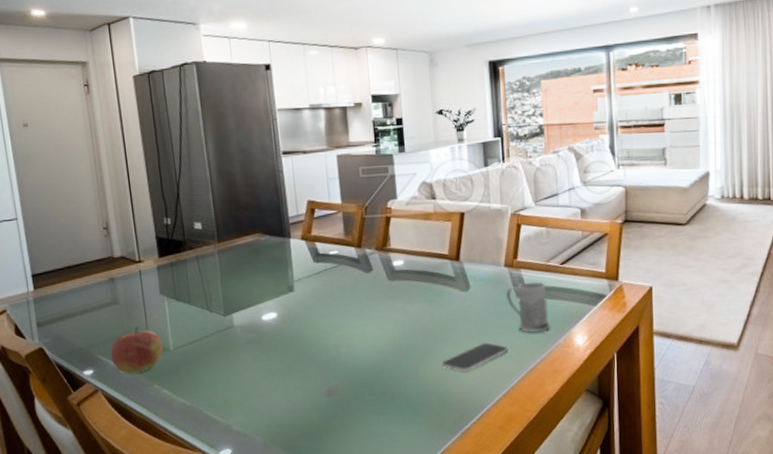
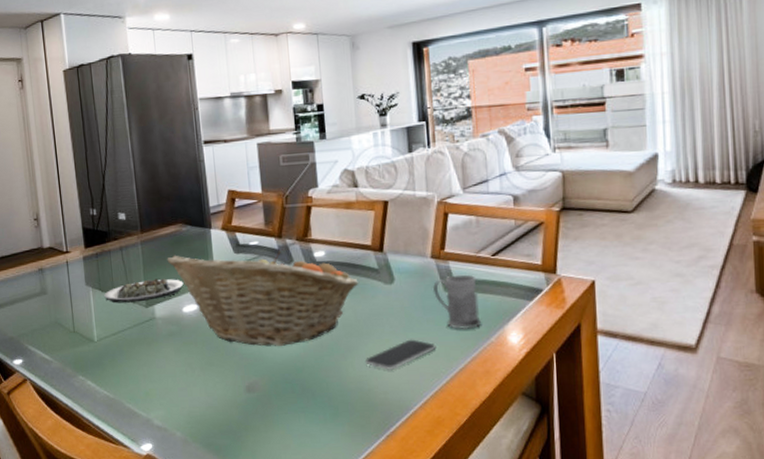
apple: present [110,326,163,374] -> none [38,316,88,364]
plate: none [180,287,263,313] -> present [104,278,184,303]
fruit basket: none [245,260,436,352] -> present [167,251,359,347]

